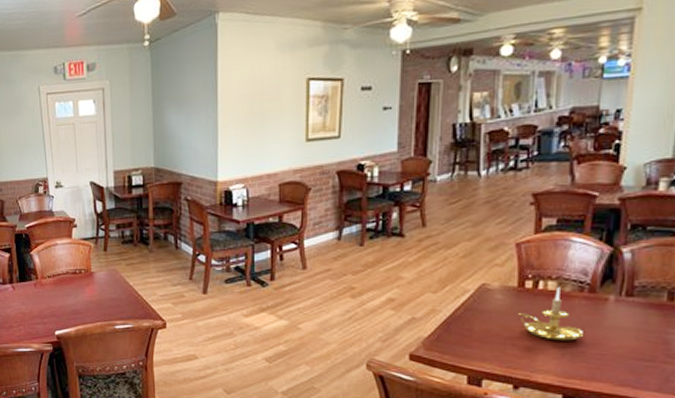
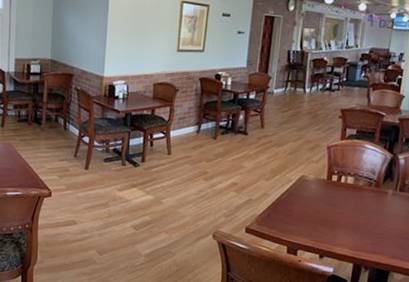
candle holder: present [517,287,585,341] -> none [325,182,371,223]

